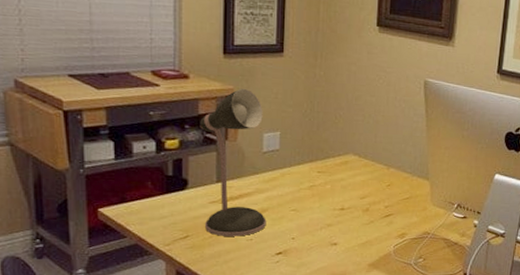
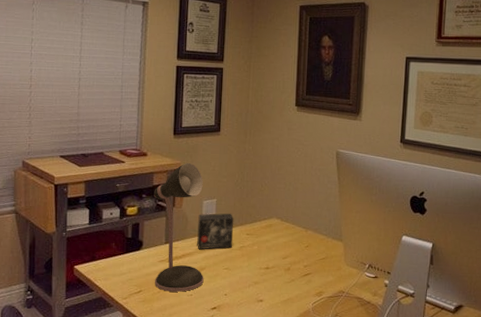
small box: none [257,148,302,190] -> present [197,213,234,250]

